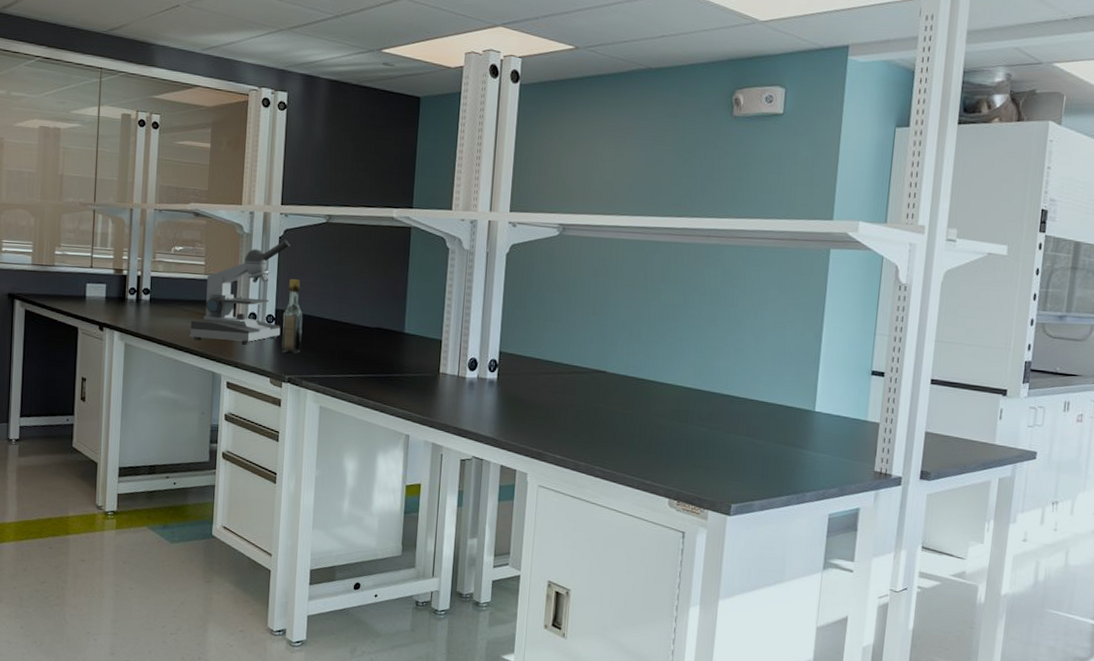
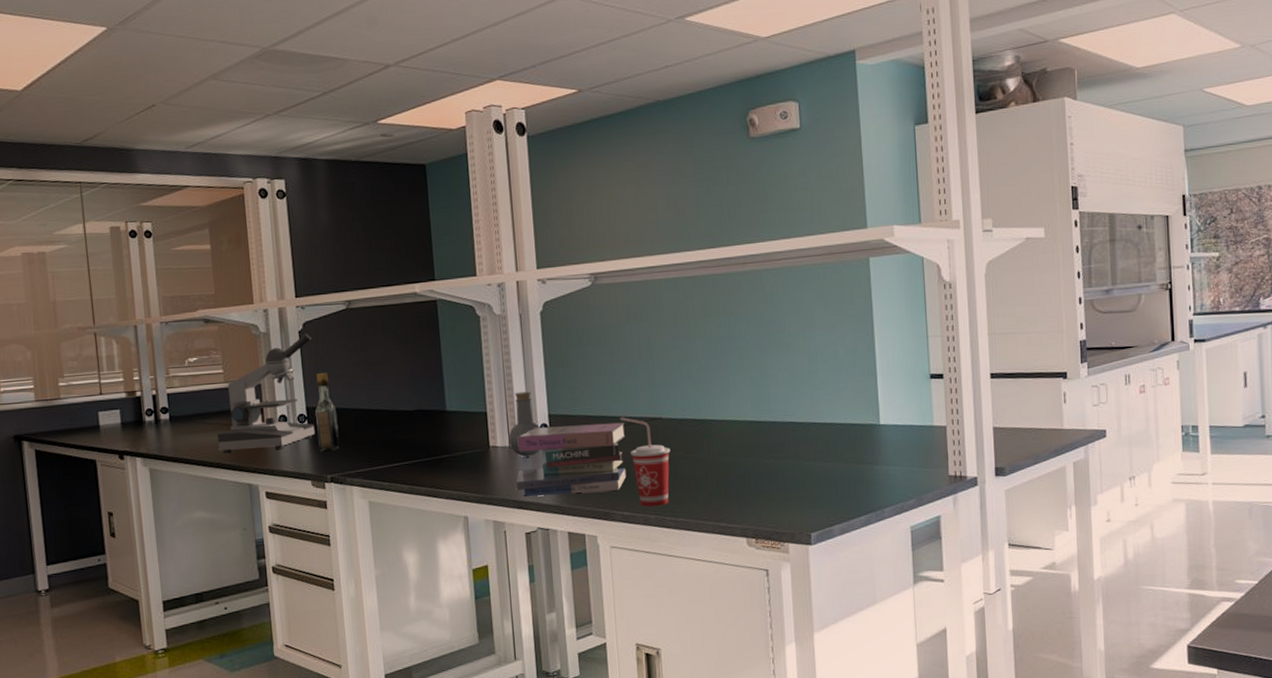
flask: none [458,325,491,389] -> present [508,391,541,457]
books: none [458,362,570,434] -> present [516,422,626,497]
beverage cup: none [566,365,610,455] -> present [620,417,671,507]

